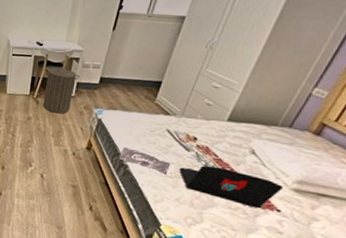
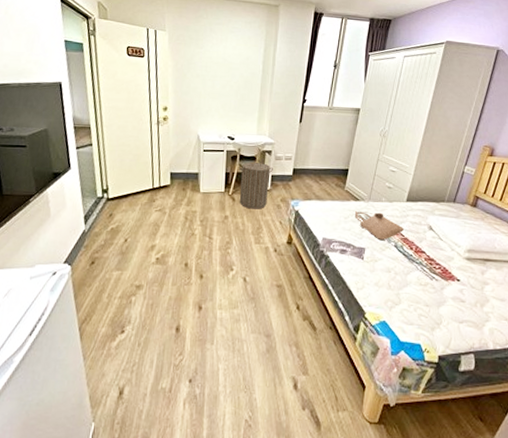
tote bag: none [162,125,219,158] -> present [354,211,403,240]
laptop: present [178,165,283,209] -> none [373,245,458,281]

